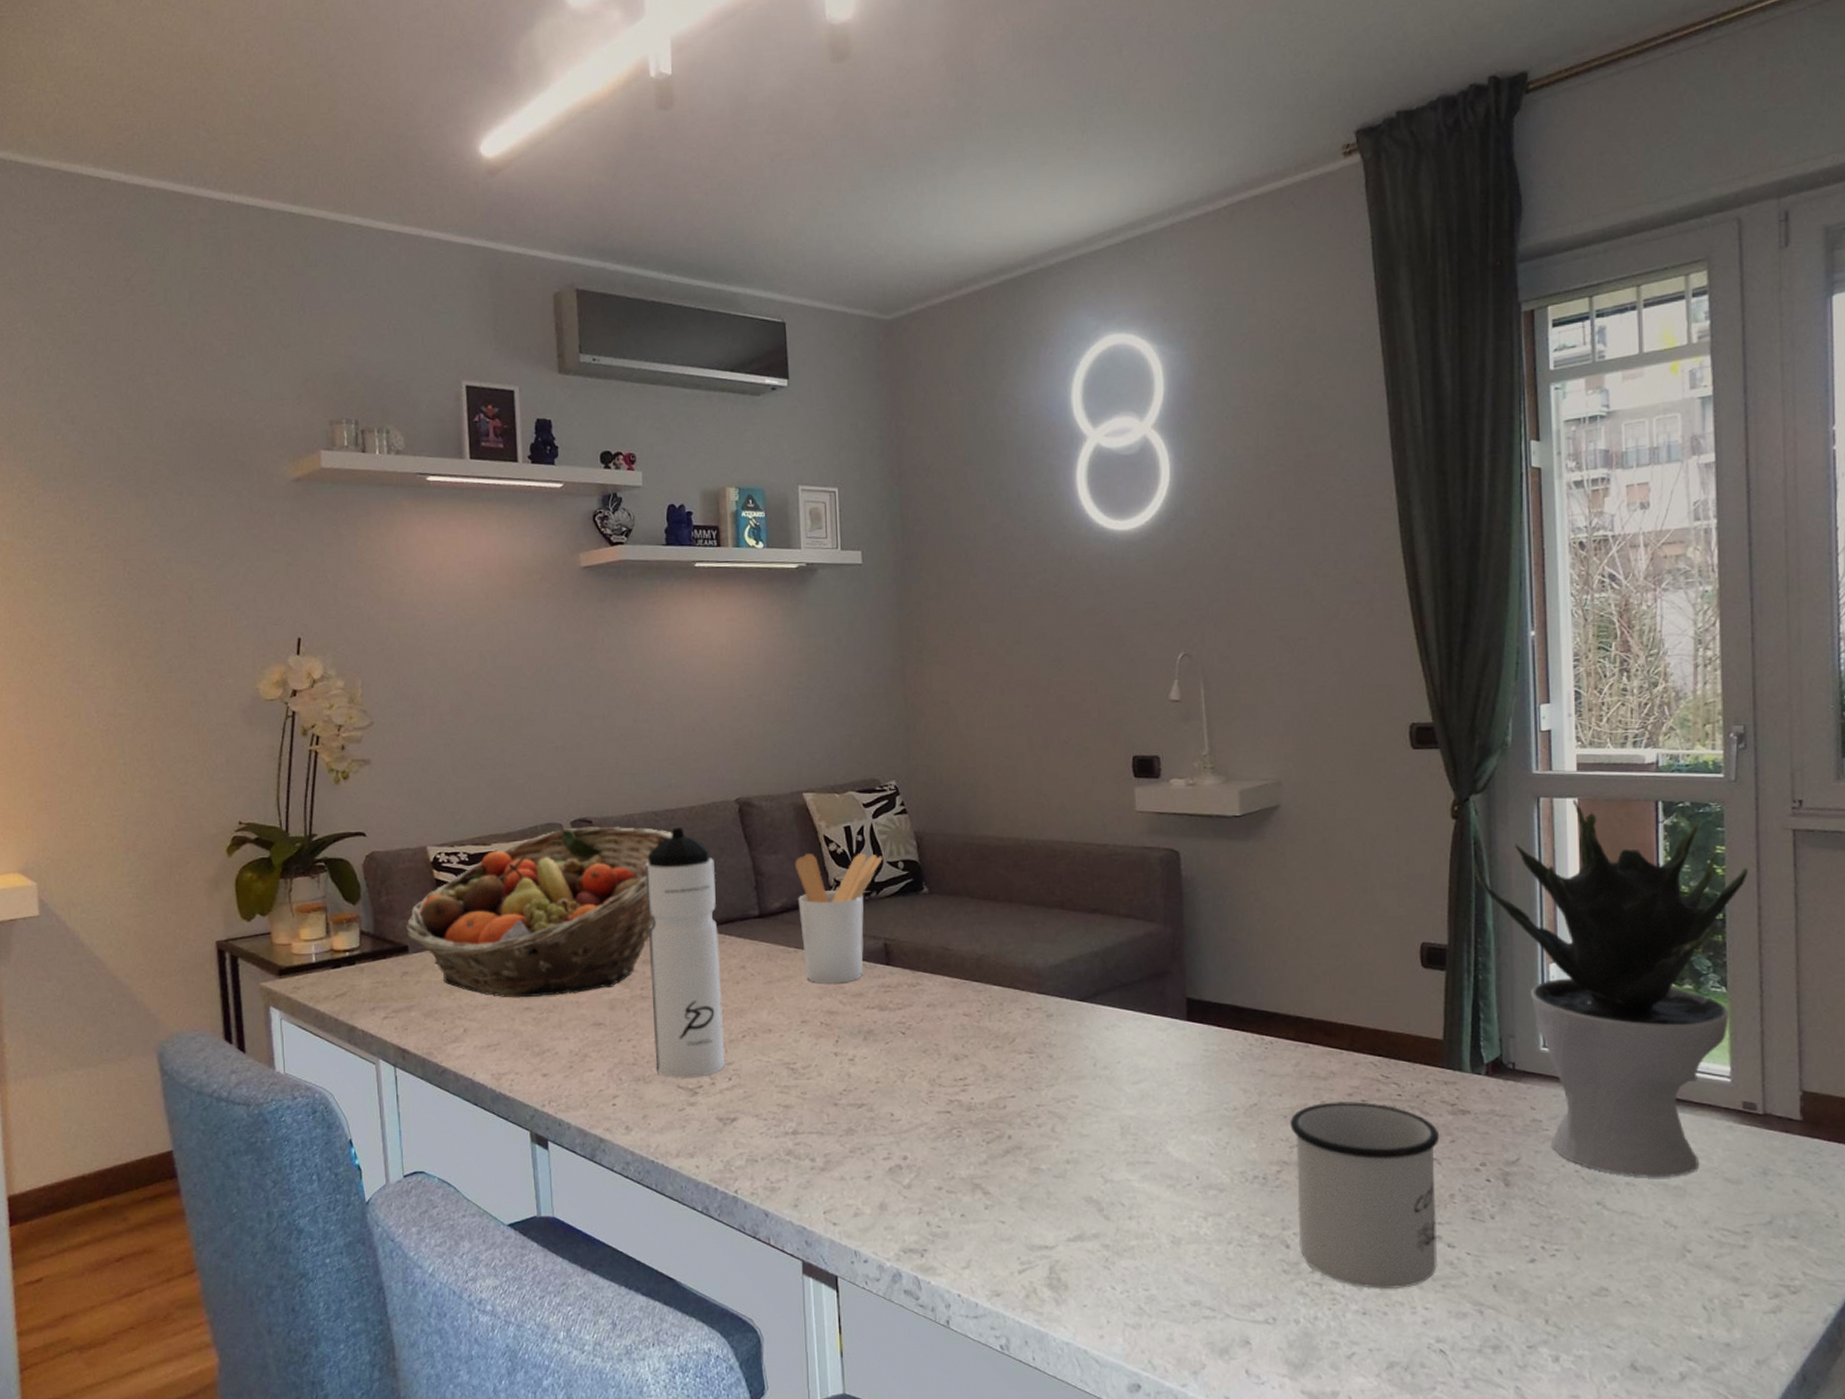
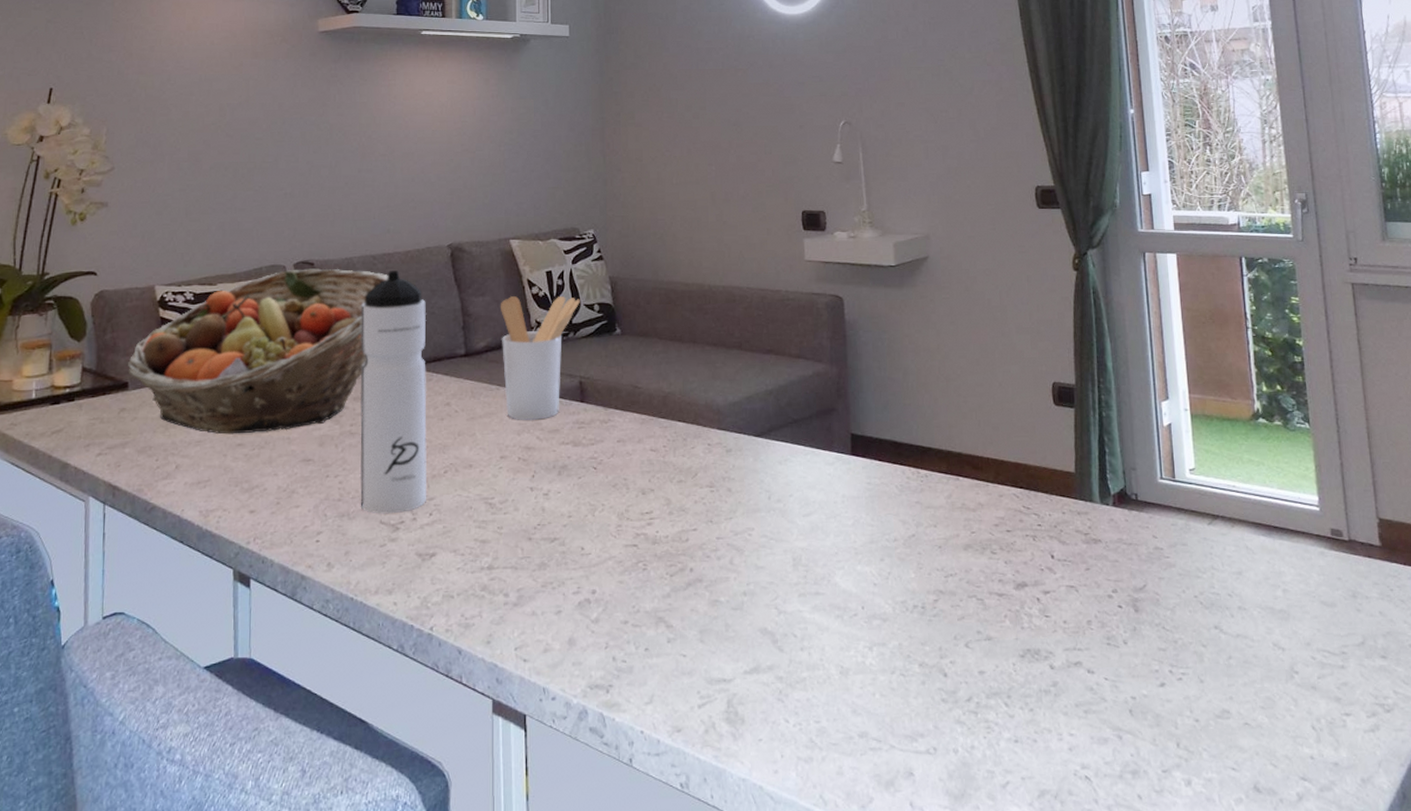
mug: present [1290,1100,1440,1290] -> none [944,531,1079,717]
potted plant: present [1474,799,1748,1178] -> none [1094,255,1319,602]

